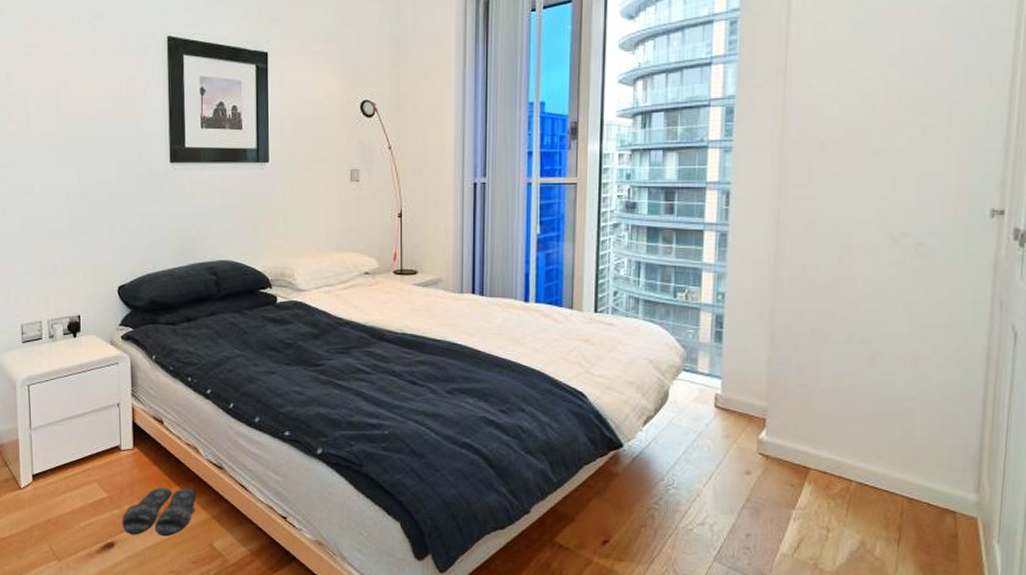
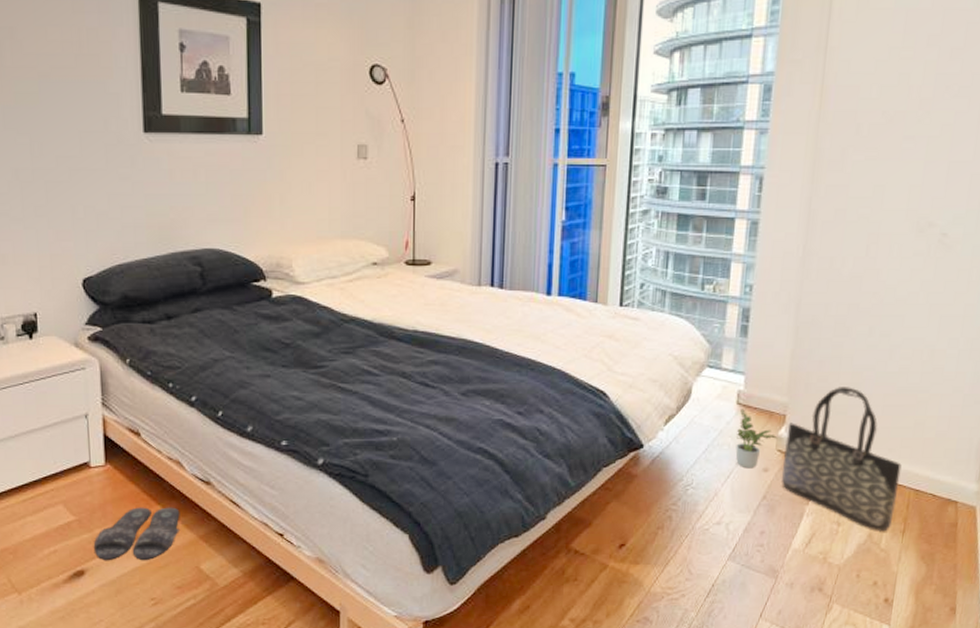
potted plant: none [716,412,759,471] -> present [735,409,778,469]
tote bag: none [764,392,892,539] -> present [780,387,902,530]

